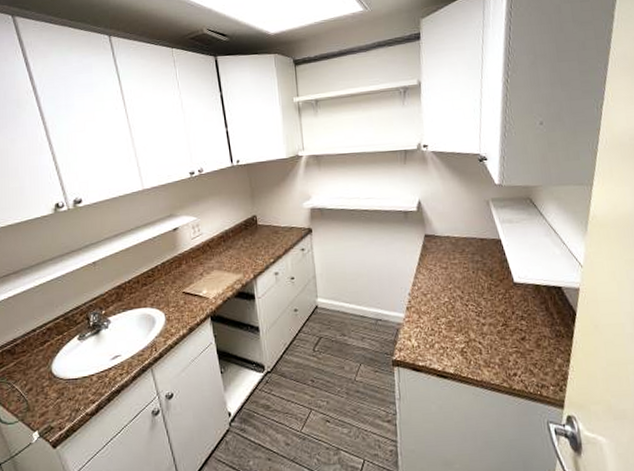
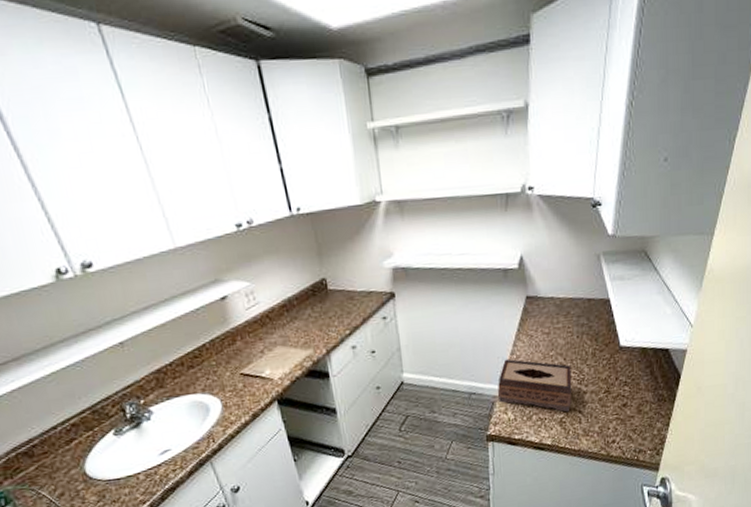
tissue box: none [401,289,471,343] -> present [498,358,572,412]

